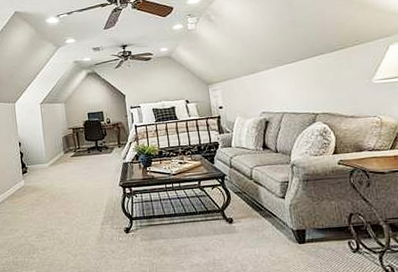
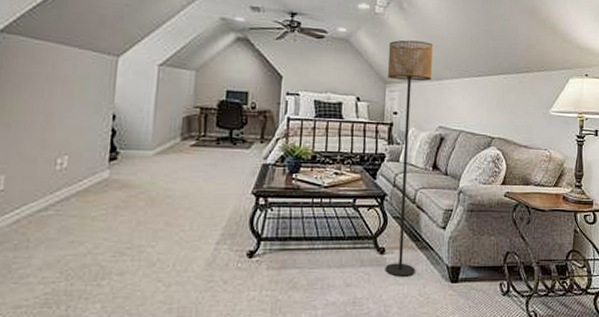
floor lamp: none [204,43,263,241] -> present [385,40,433,277]

